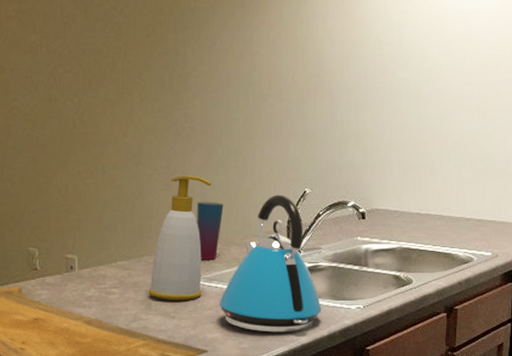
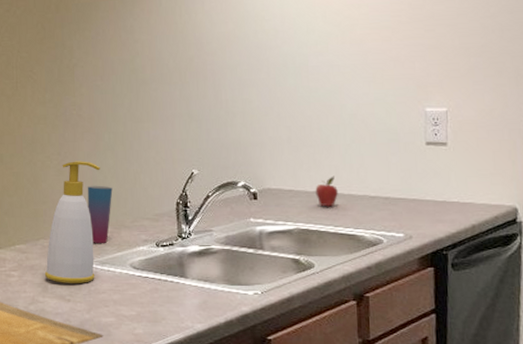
kettle: present [219,194,322,332] -> none [112,176,217,318]
fruit: none [418,198,438,227] -> present [315,175,338,207]

